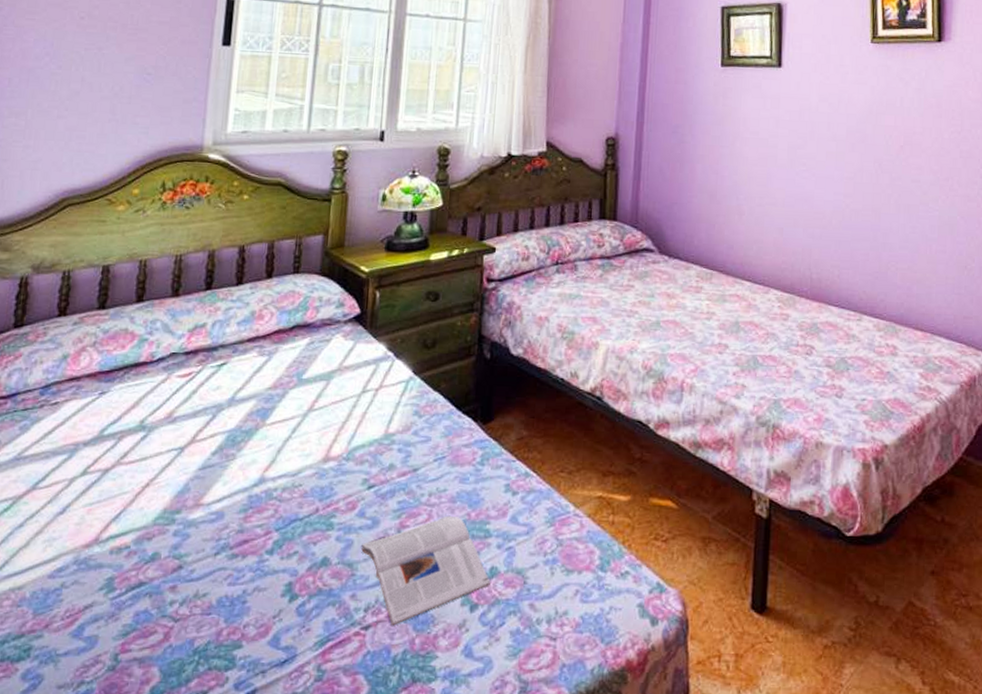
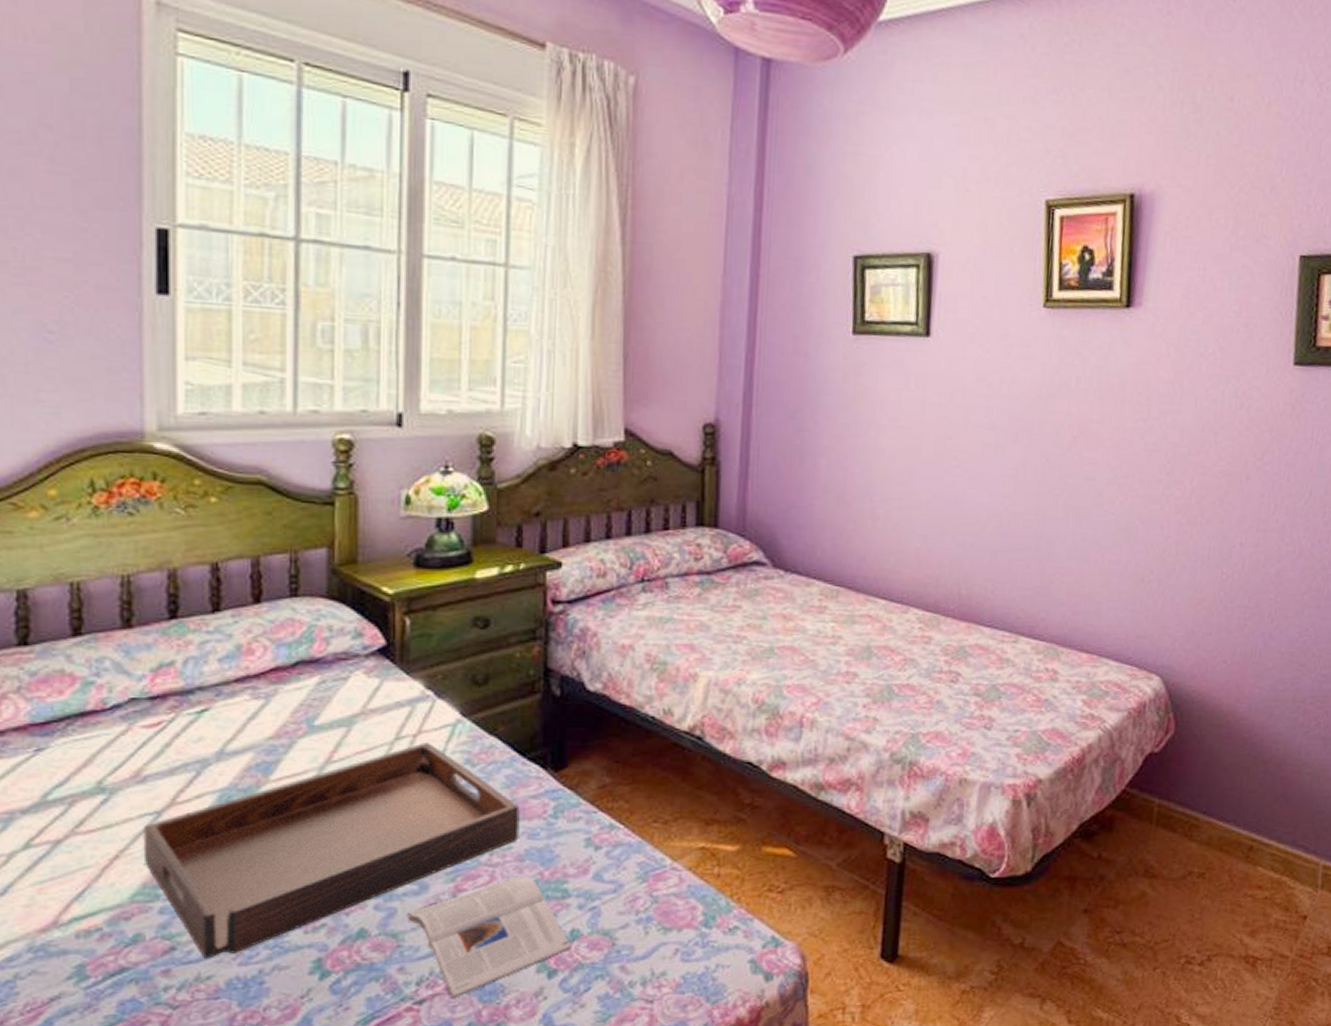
serving tray: none [166,396,455,578] -> present [143,743,520,959]

